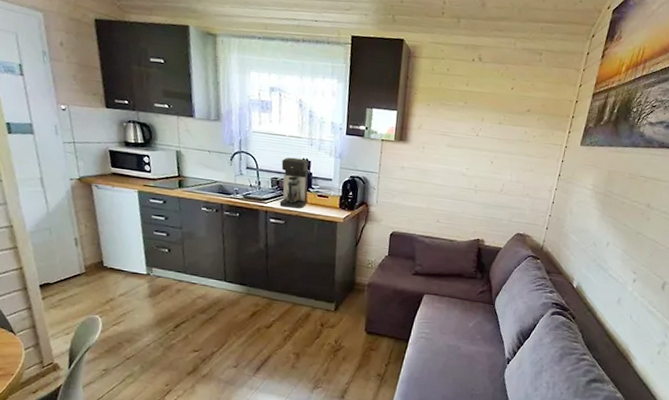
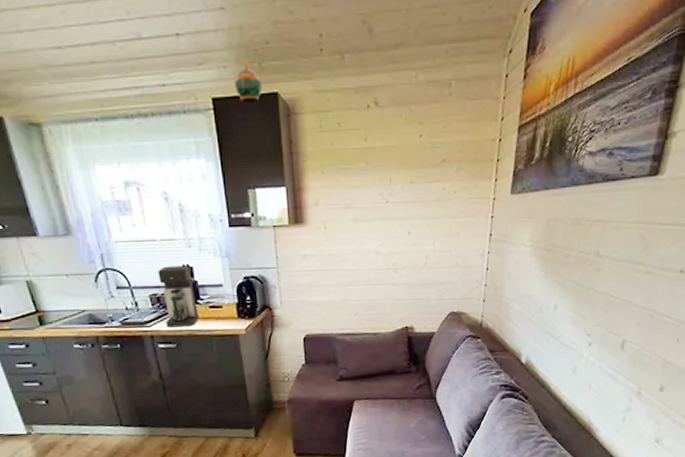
decorative jar: none [370,12,393,44] -> present [234,60,263,103]

